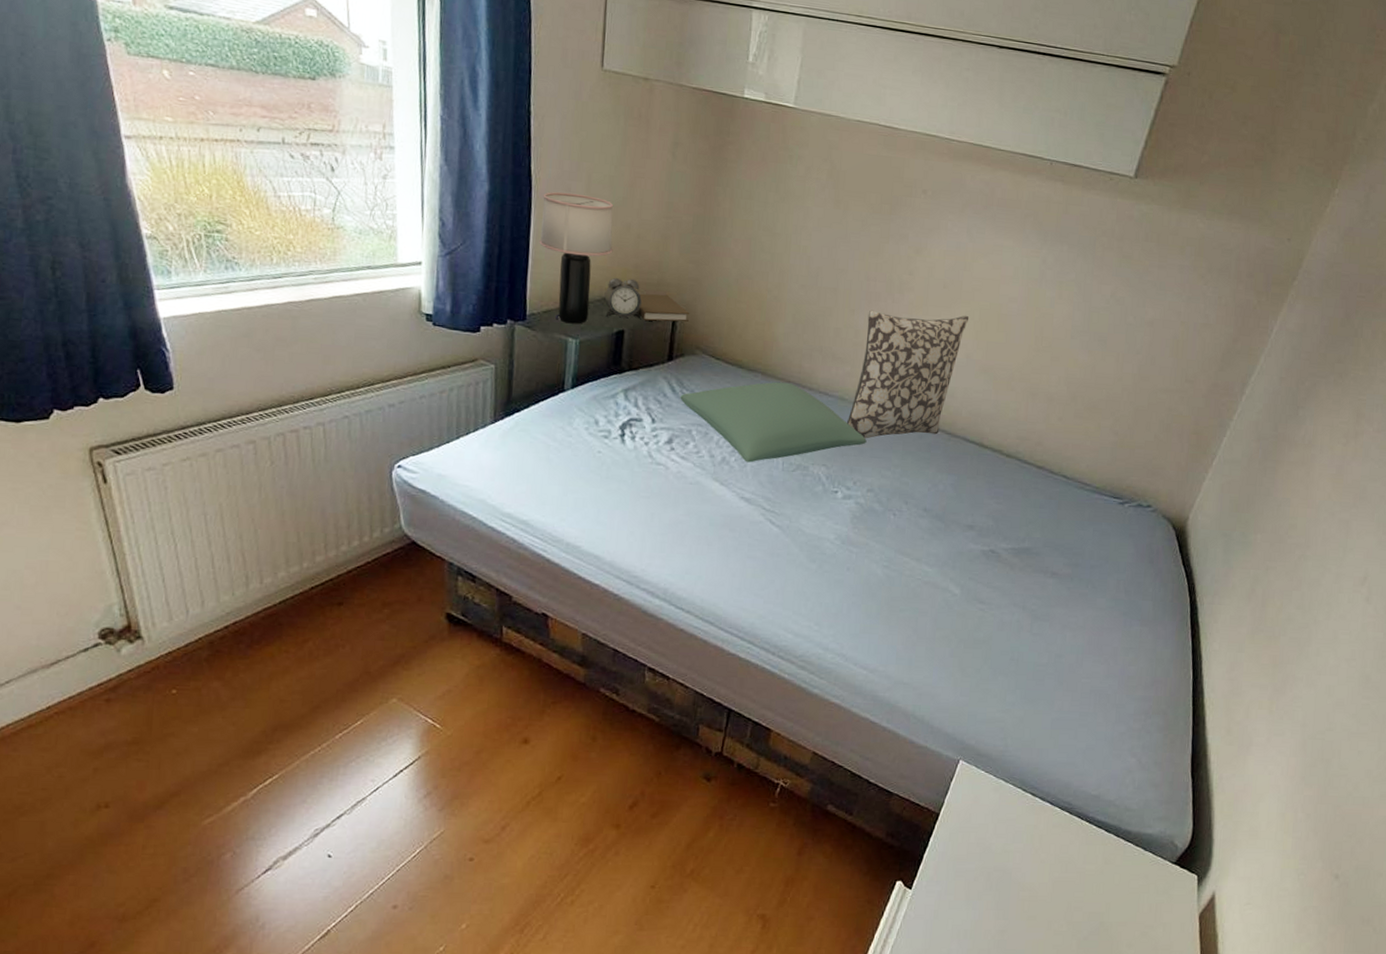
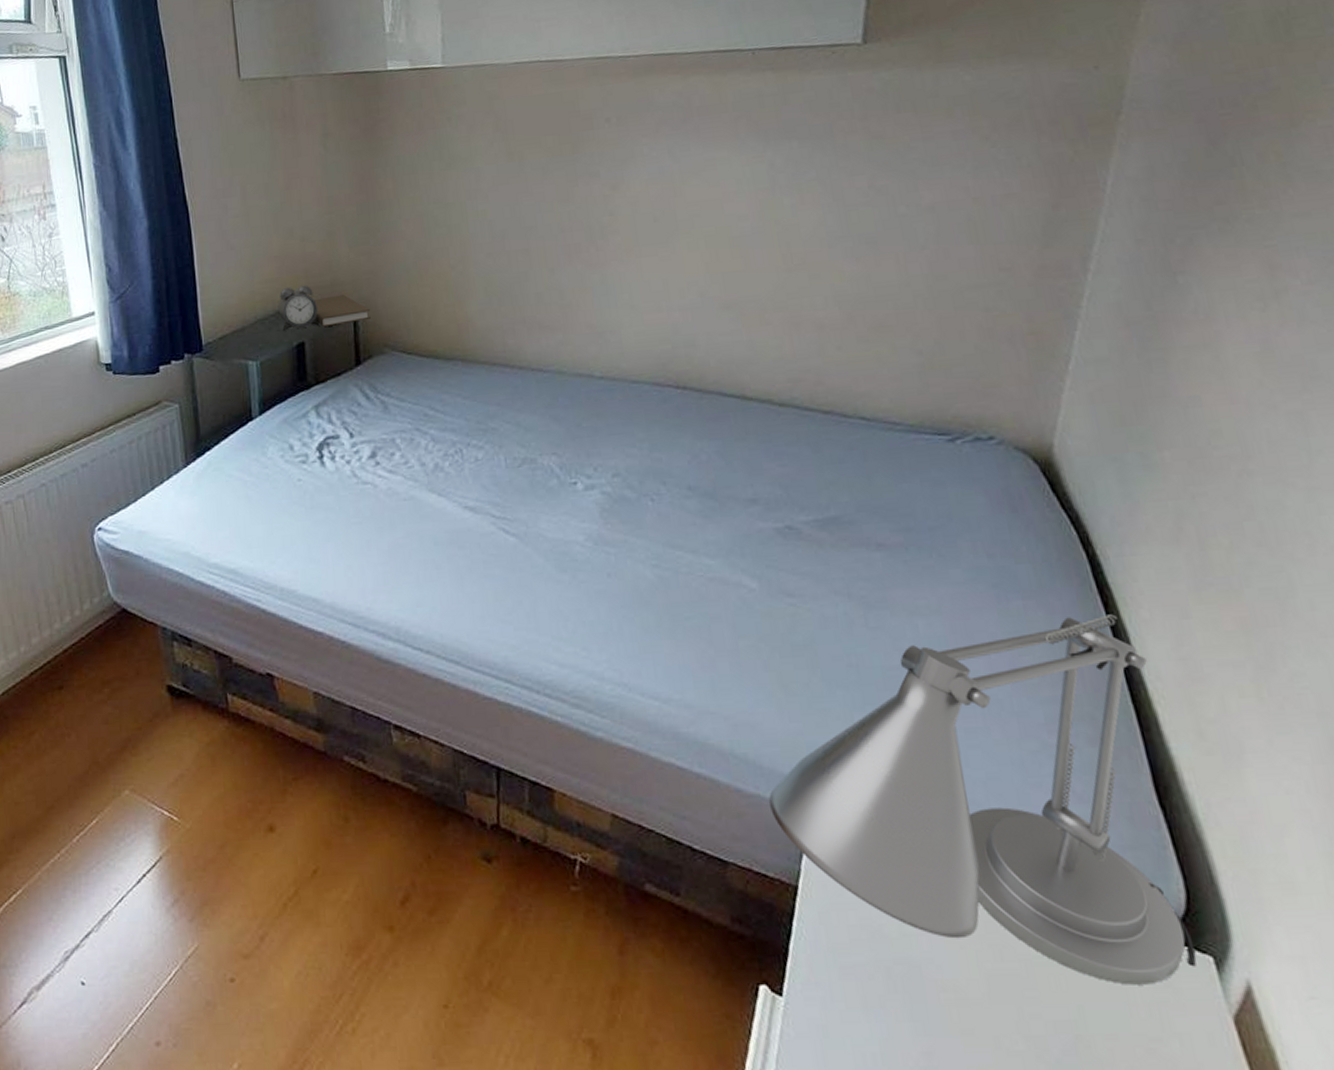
table lamp: present [539,191,614,325] -> none [201,208,280,346]
pillow: present [680,382,867,463] -> none [376,365,600,465]
pillow: present [847,310,969,439] -> none [570,247,694,415]
desk lamp: none [932,642,1209,892] -> present [768,614,1197,985]

